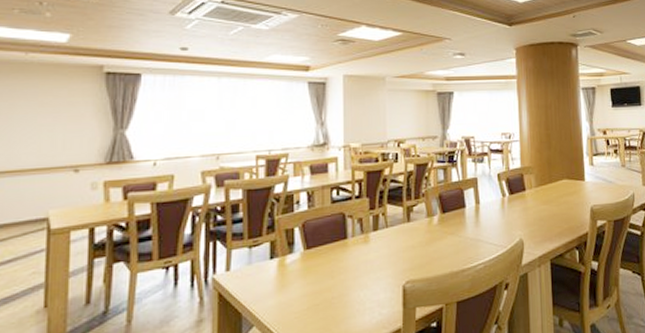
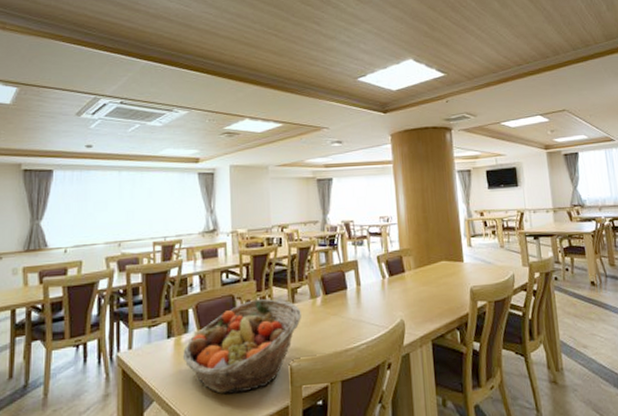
fruit basket: none [286,217,417,318] -> present [182,299,301,395]

